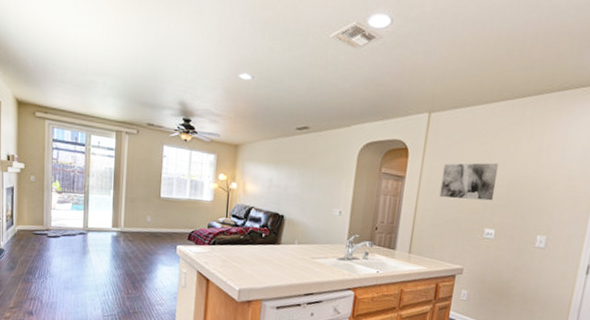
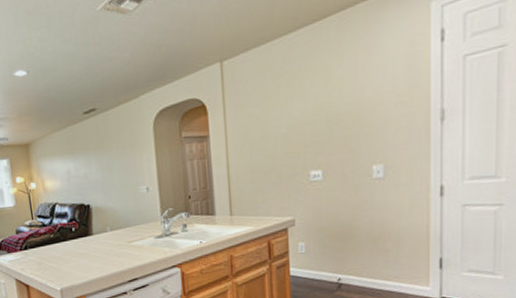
wall art: present [439,162,498,201] -> none [249,97,313,149]

